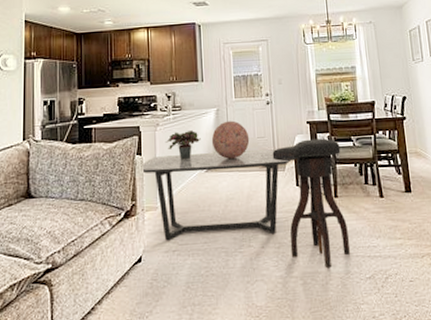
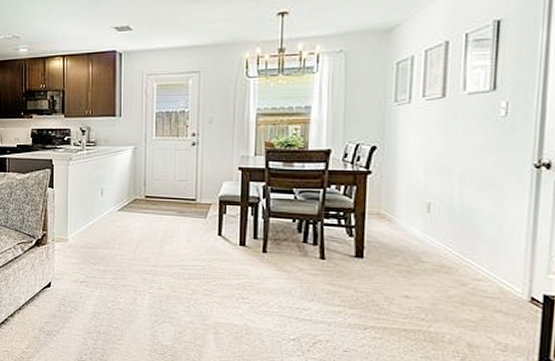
coffee table: present [141,149,291,241] -> none [52,191,214,281]
potted plant: present [165,131,201,160] -> none [77,168,115,197]
decorative sphere: present [211,120,250,160] -> none [126,160,169,201]
stool: present [272,138,351,269] -> none [193,187,277,323]

